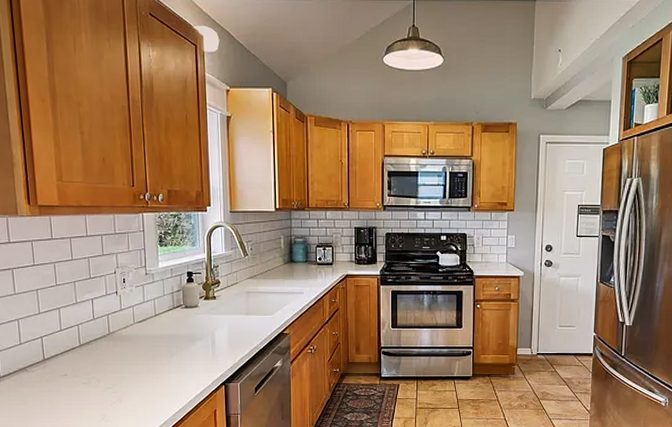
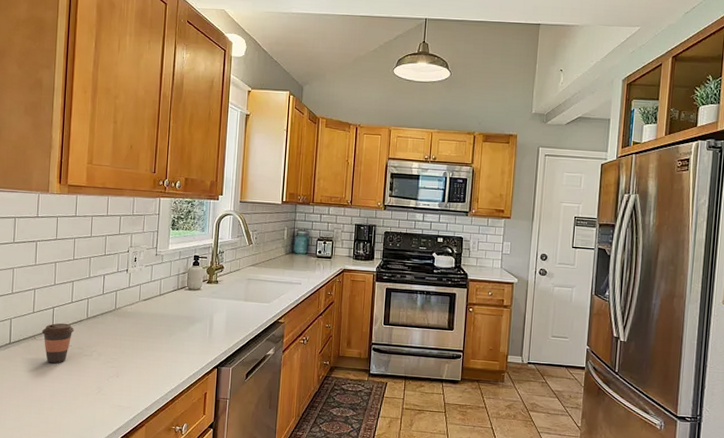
coffee cup: none [32,352,68,394] -> present [41,323,75,364]

